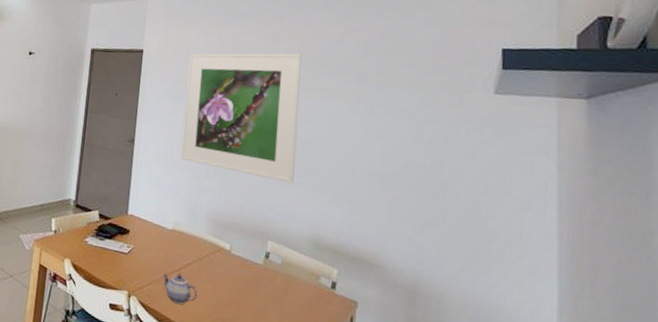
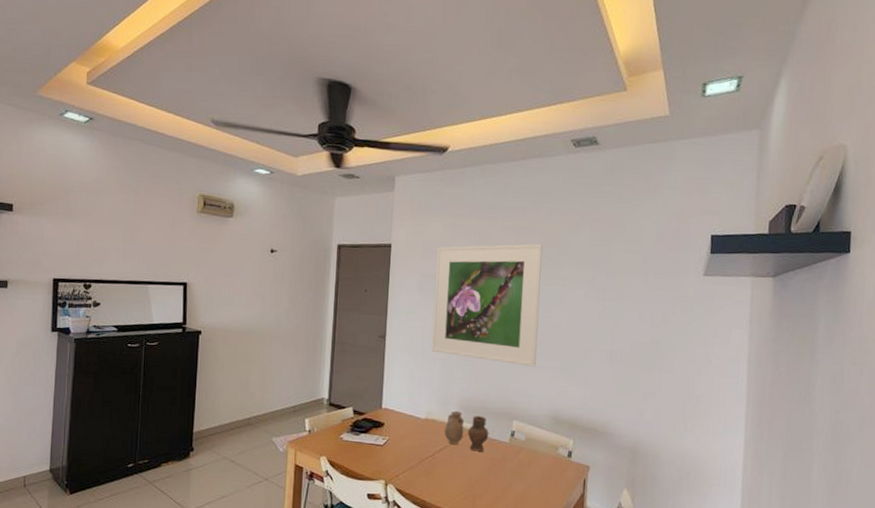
teapot: present [163,273,198,304] -> none [417,459,450,486]
vase: none [192,224,241,272] -> present [444,411,489,452]

